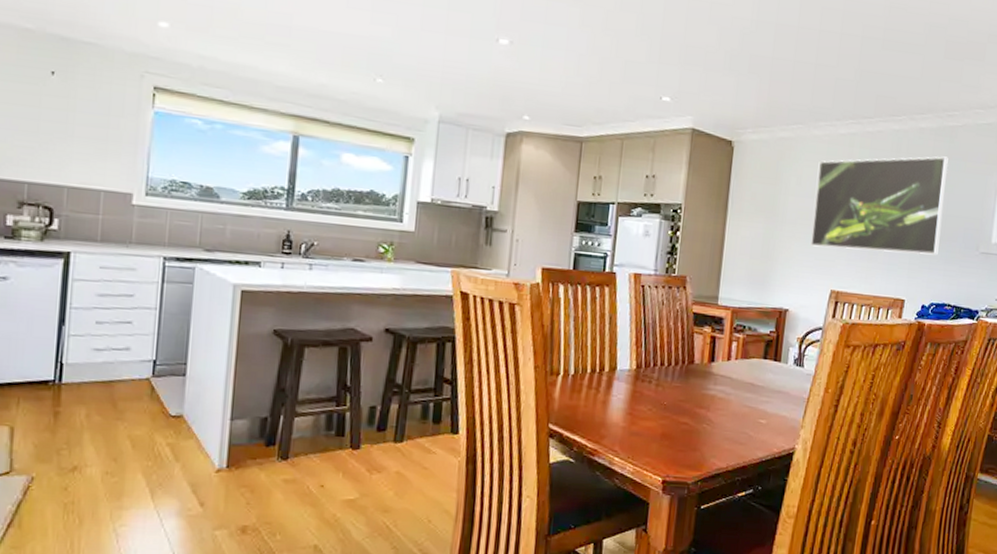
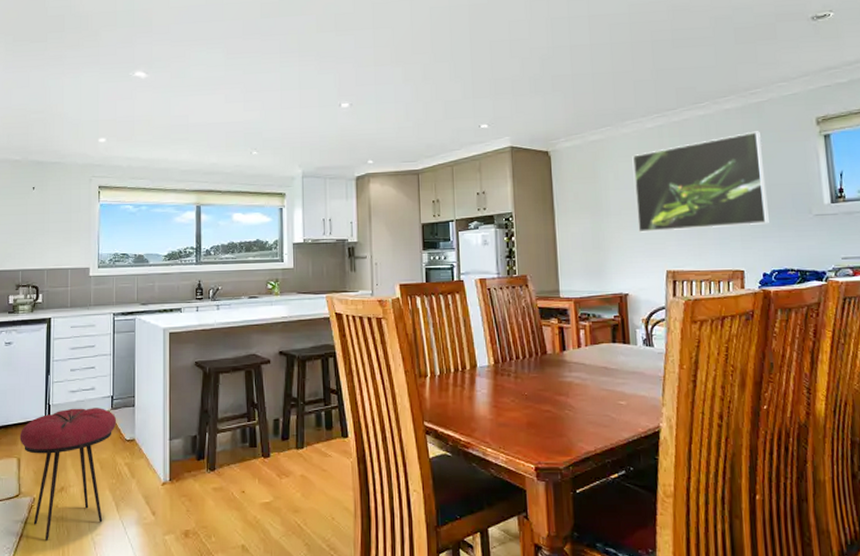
stool: none [14,370,159,529] -> present [19,408,117,540]

